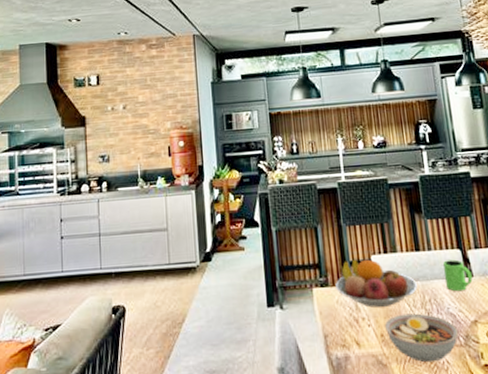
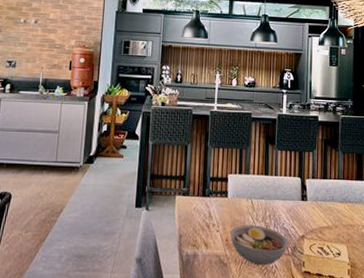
fruit bowl: present [335,259,418,308] -> none [195,175,261,218]
mug: present [443,259,473,292] -> none [284,185,306,212]

